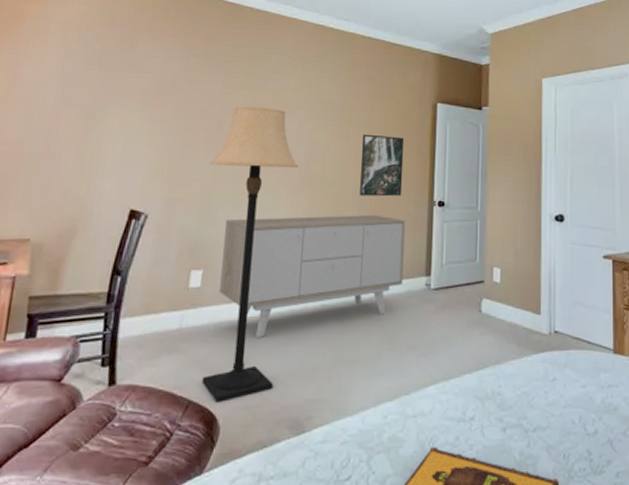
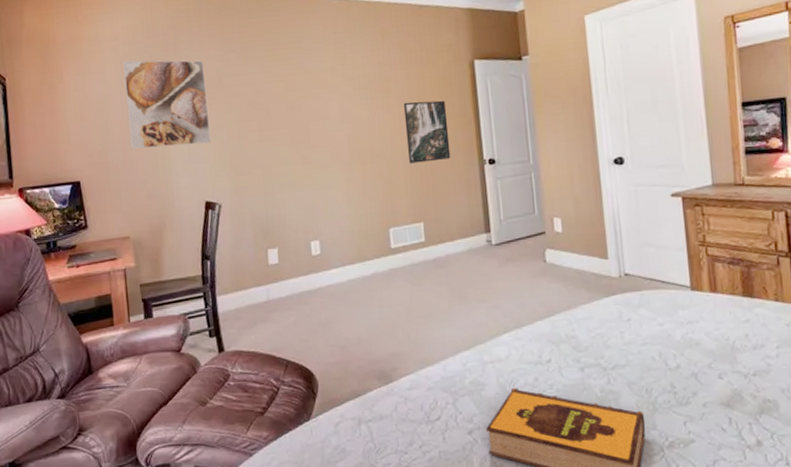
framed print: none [56,47,160,147] -> present [123,60,211,150]
lamp: present [202,106,298,402] -> none [265,90,358,361]
sideboard: present [219,214,406,338] -> none [289,180,464,303]

